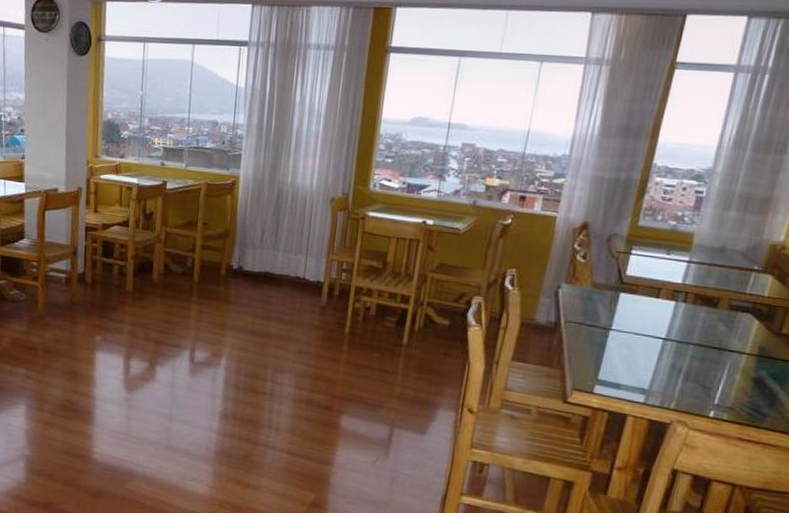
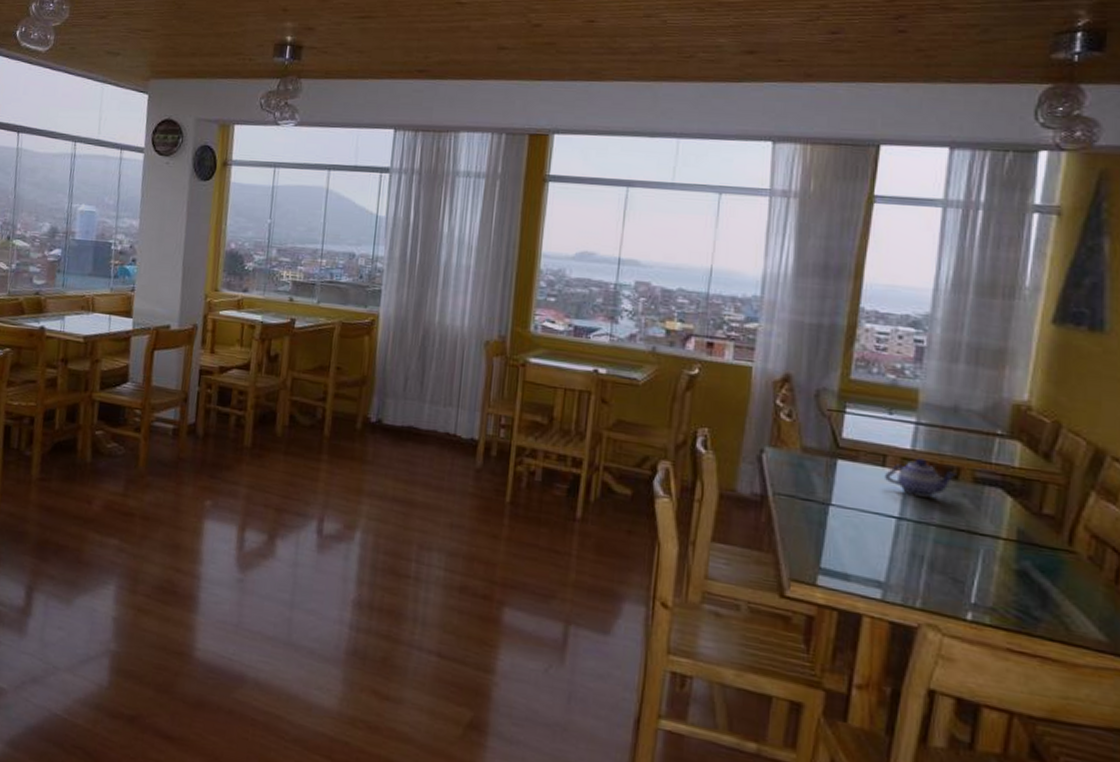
teapot: none [656,290,717,322] -> present [884,458,957,498]

